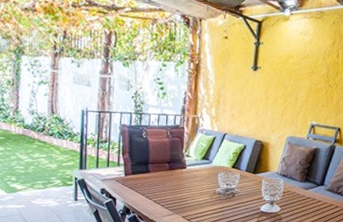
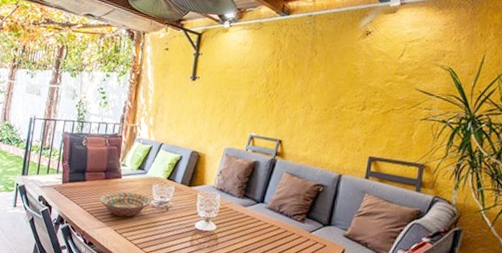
decorative bowl: none [165,181,218,204] -> present [99,191,152,217]

